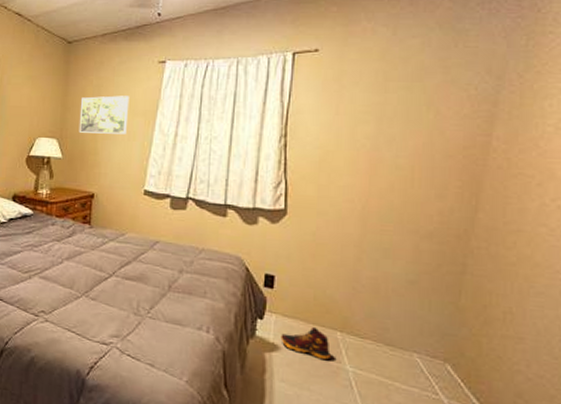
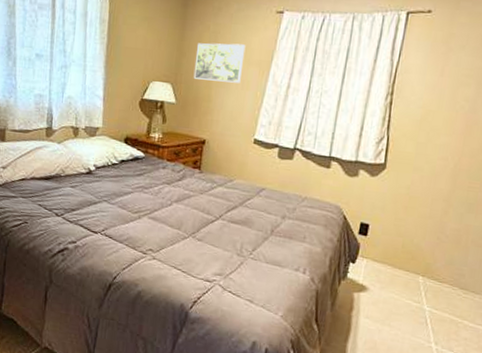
shoe: present [280,326,331,361] -> none [369,270,412,301]

